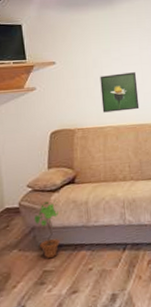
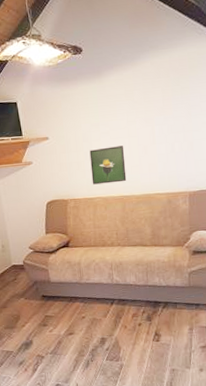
potted plant: present [34,200,60,259] -> none [36,260,58,307]

